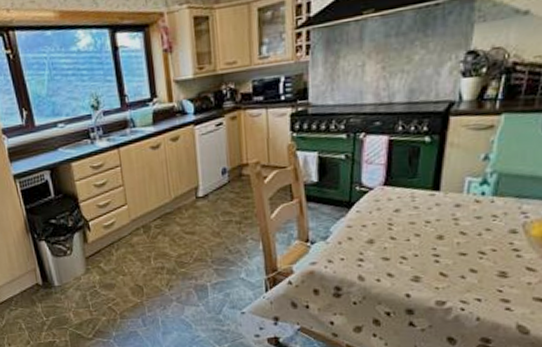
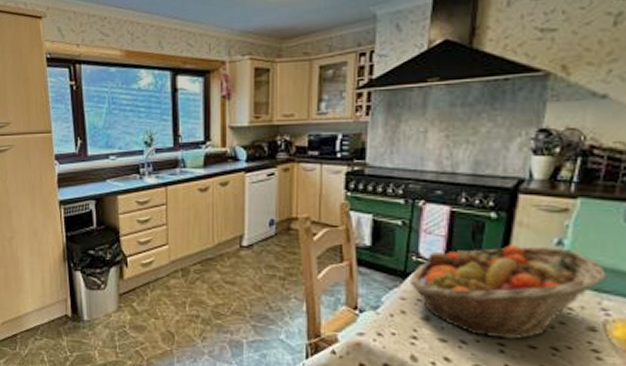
fruit basket: none [355,162,527,251] -> present [410,245,608,340]

